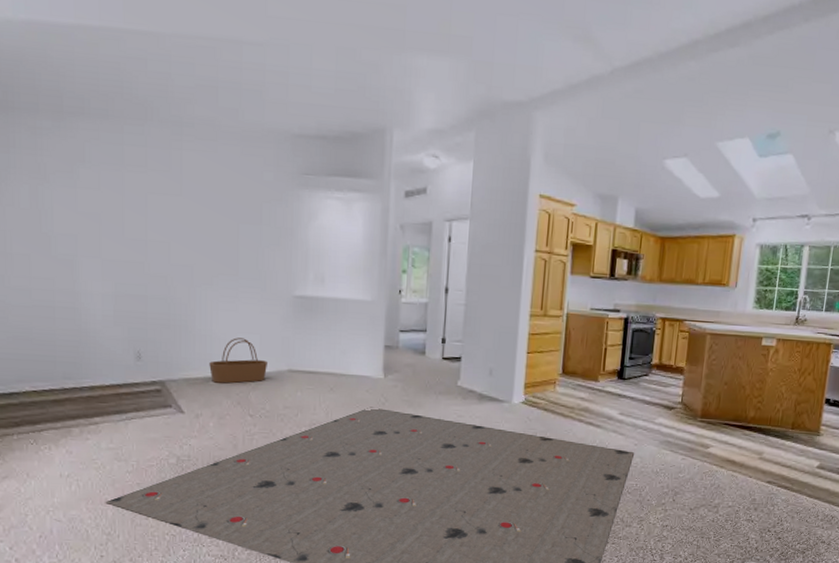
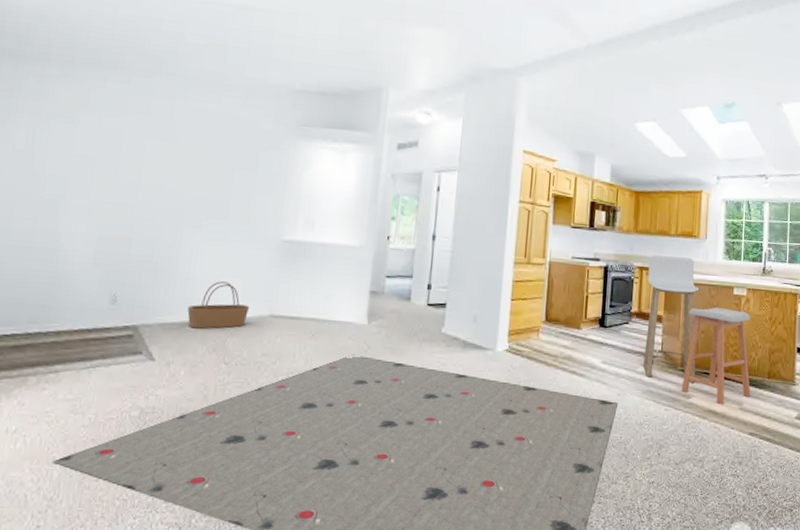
bar stool: none [662,305,725,434] -> present [643,255,699,384]
stool: none [700,358,779,455] -> present [681,307,751,405]

